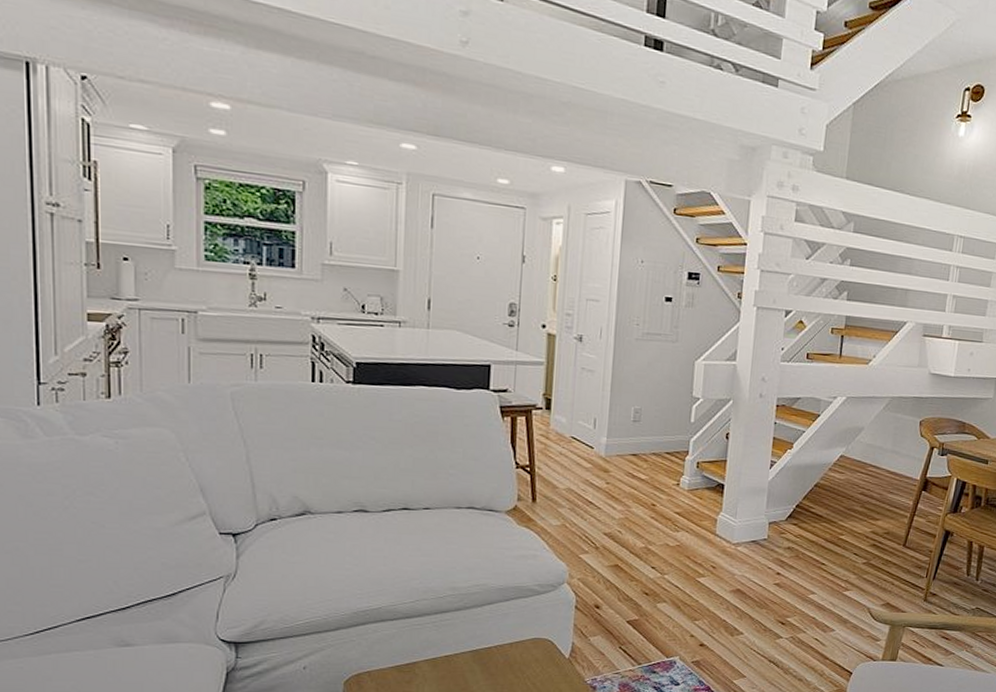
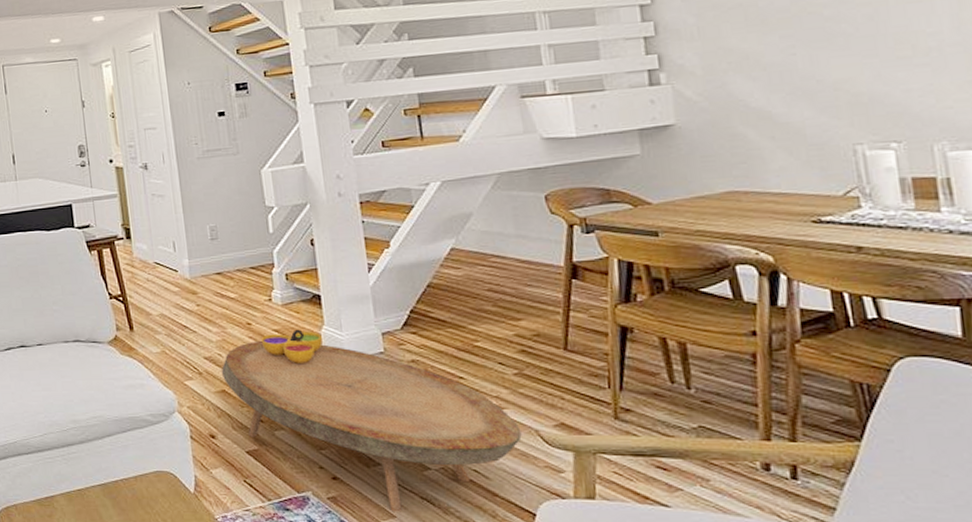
coffee table: none [617,521,858,673] -> present [221,340,522,512]
decorative bowl: none [661,513,718,544] -> present [261,329,323,363]

